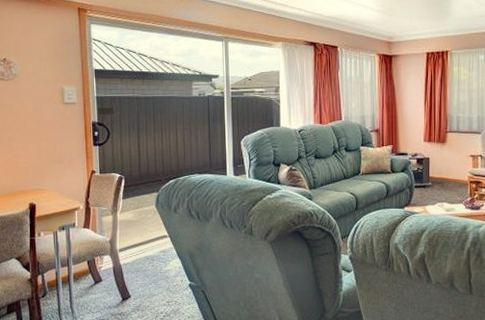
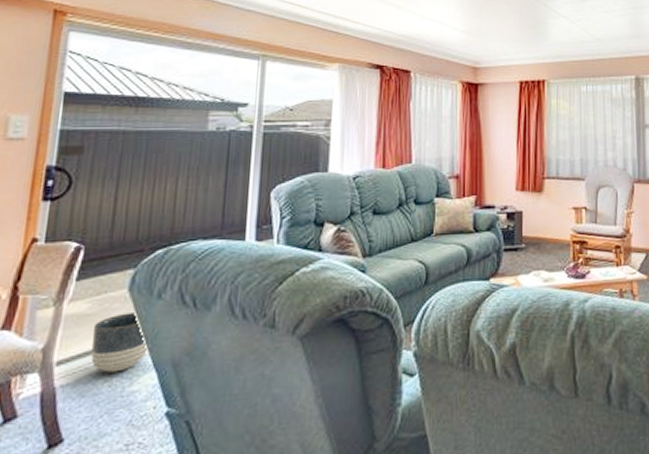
planter: none [137,221,174,258] -> present [91,312,150,373]

